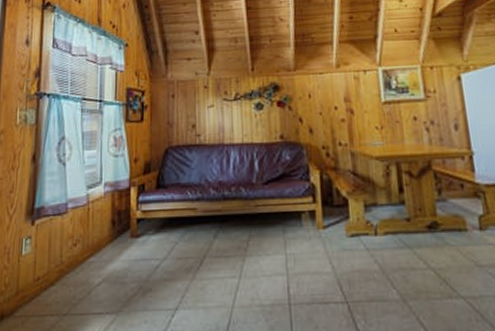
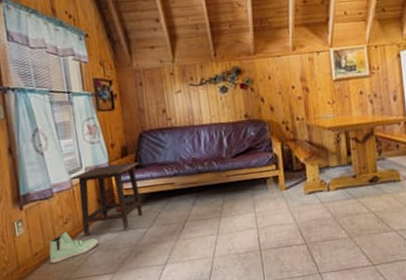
sneaker: none [52,255,106,293] -> present [49,231,99,264]
side table: none [88,181,162,264] -> present [70,162,144,237]

